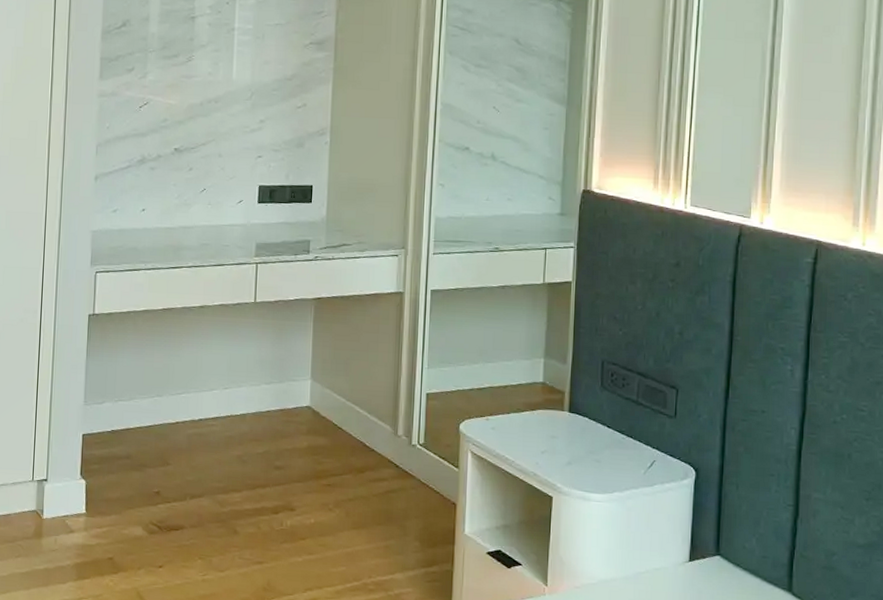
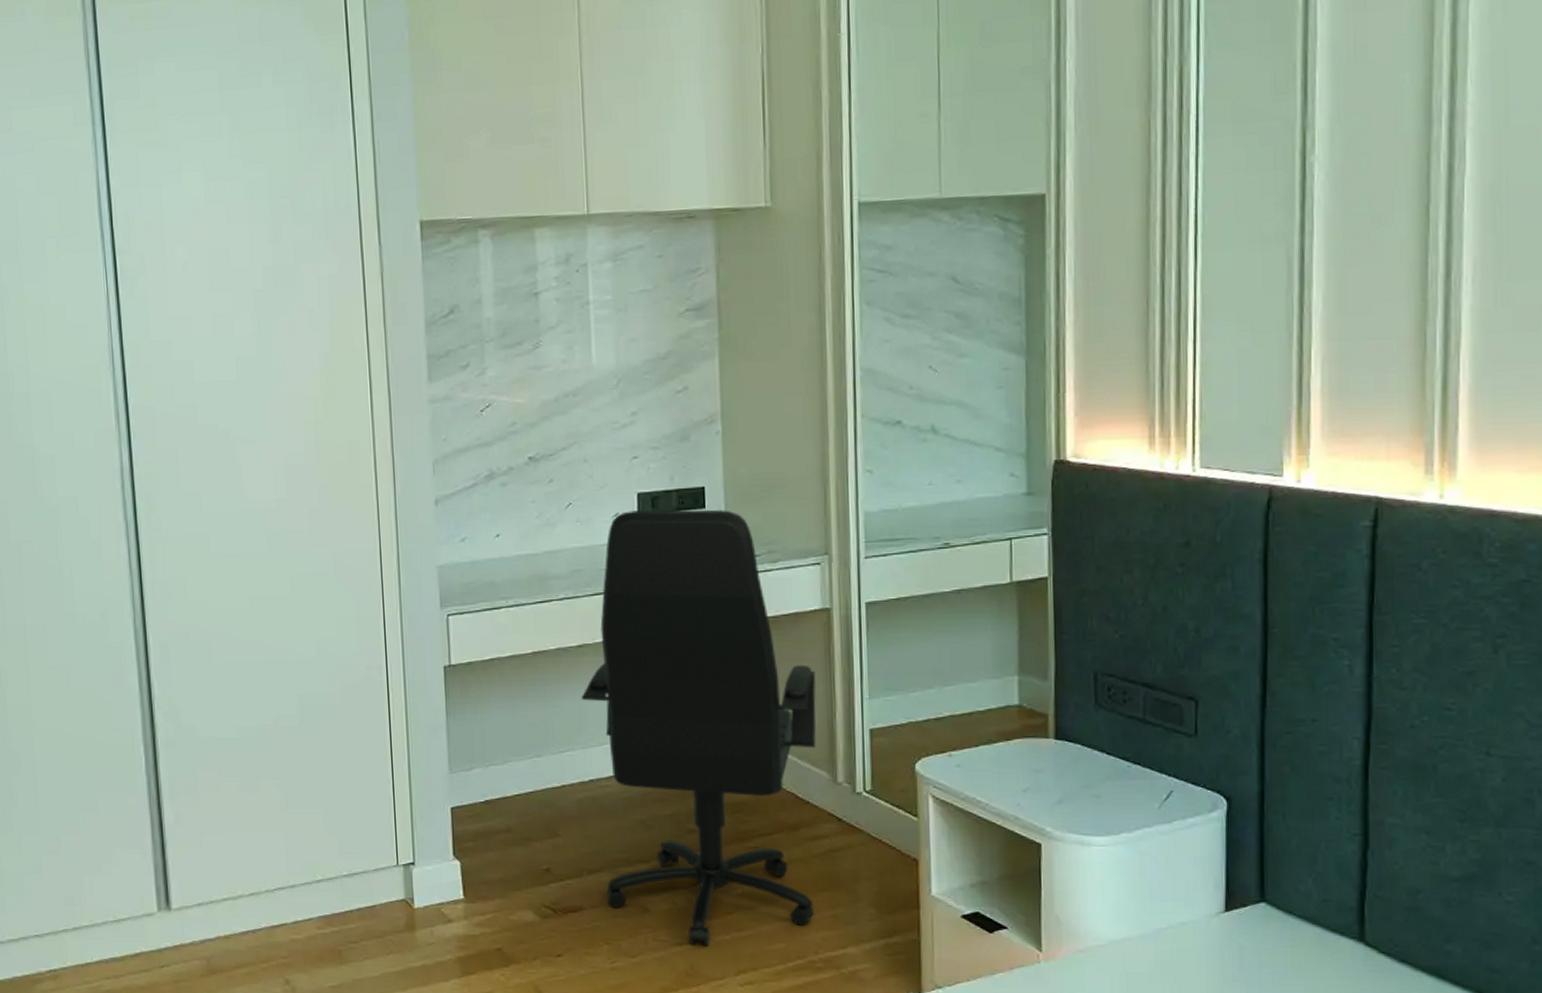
office chair: none [198,199,387,565] -> present [581,509,816,945]

